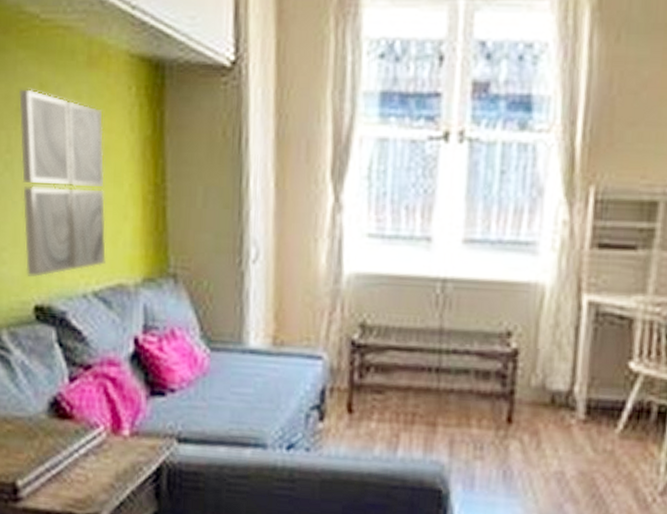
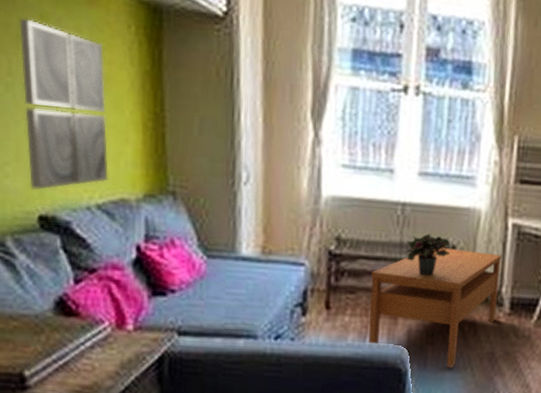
coffee table: none [399,335,574,490] -> present [368,248,502,368]
potted plant: none [445,317,505,371] -> present [404,233,450,276]

